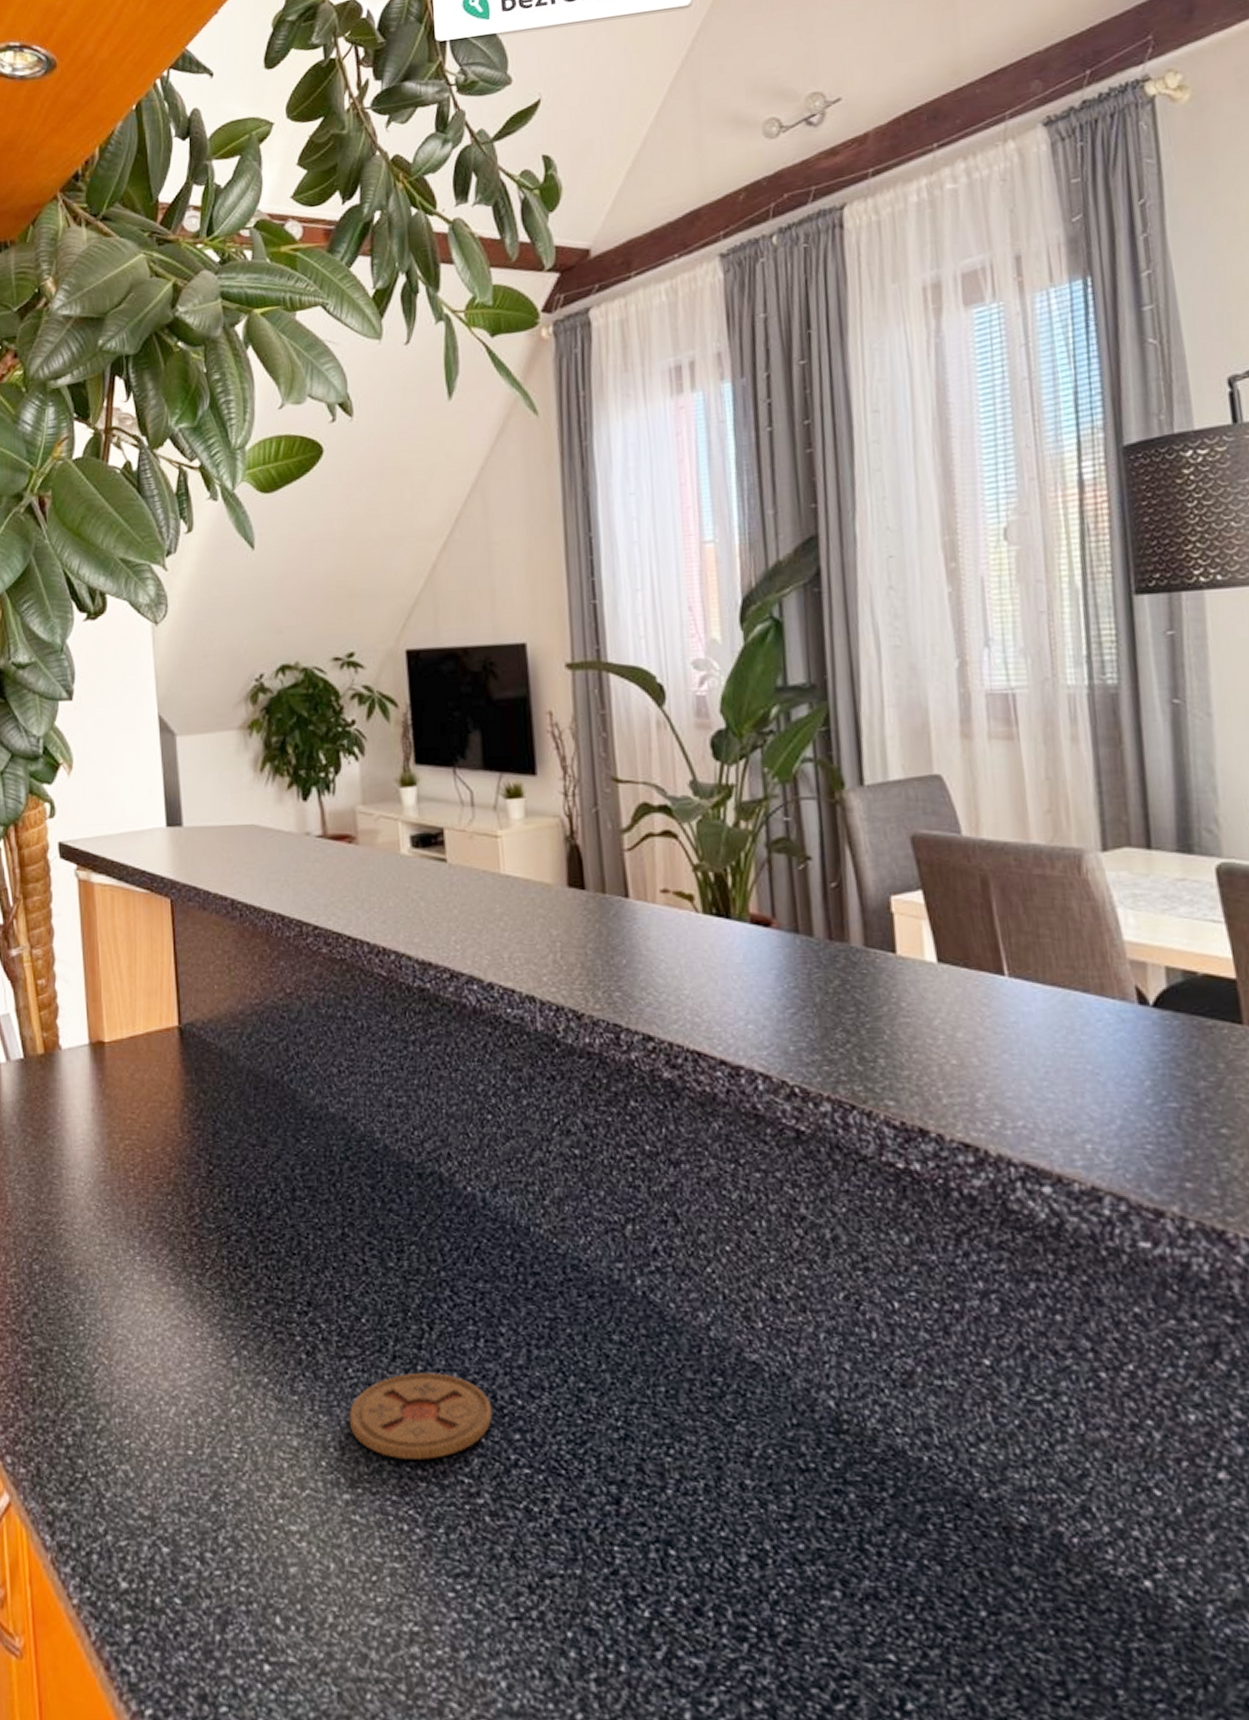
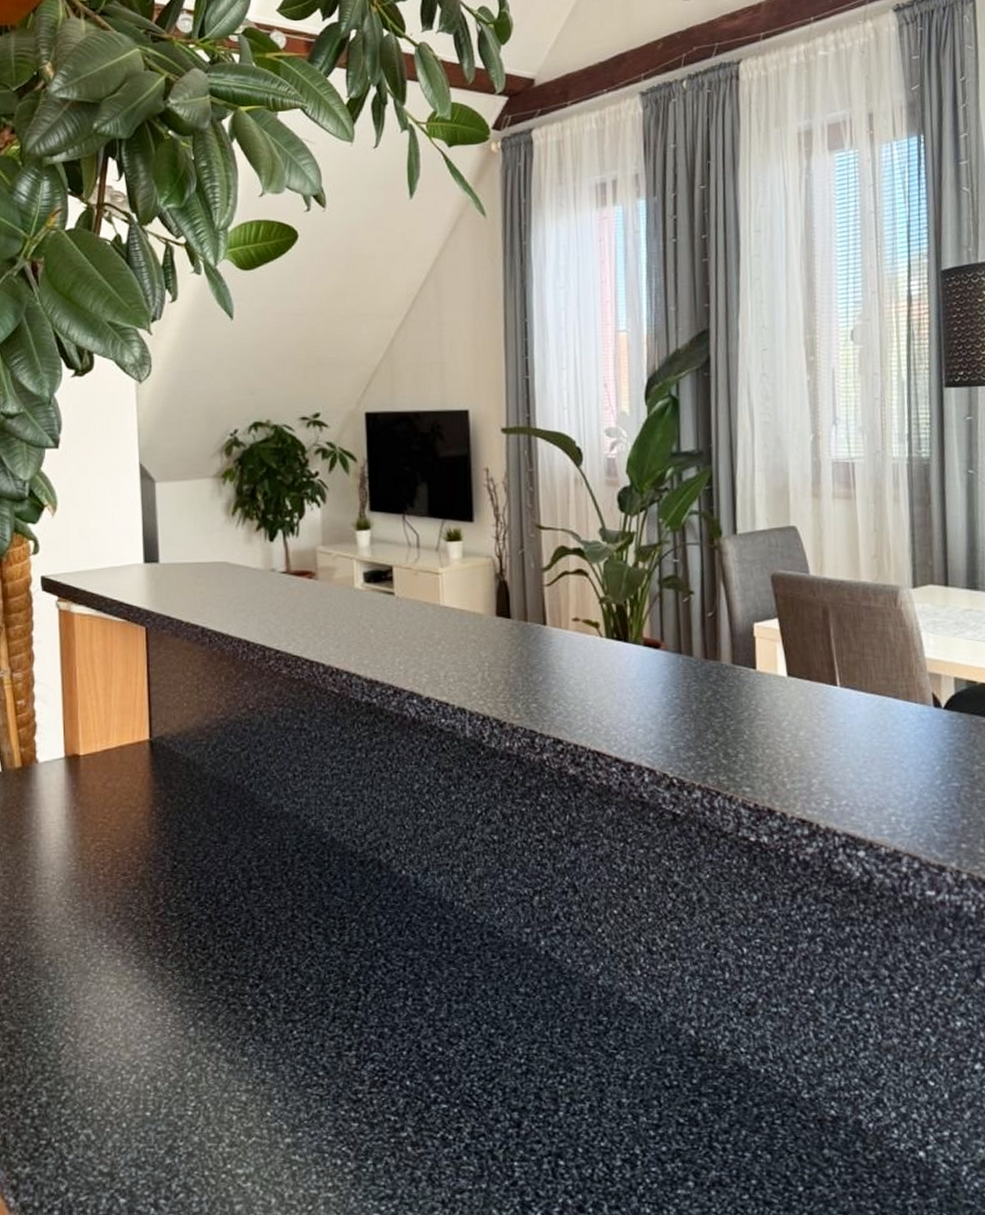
coaster: present [348,1372,493,1460] -> none [292,1029,417,1105]

